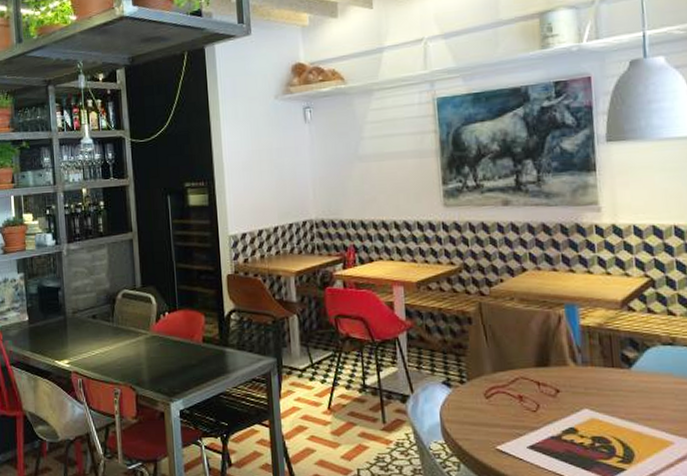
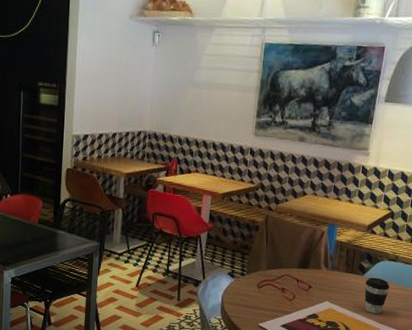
coffee cup: none [636,370,674,421] -> present [364,277,390,314]

